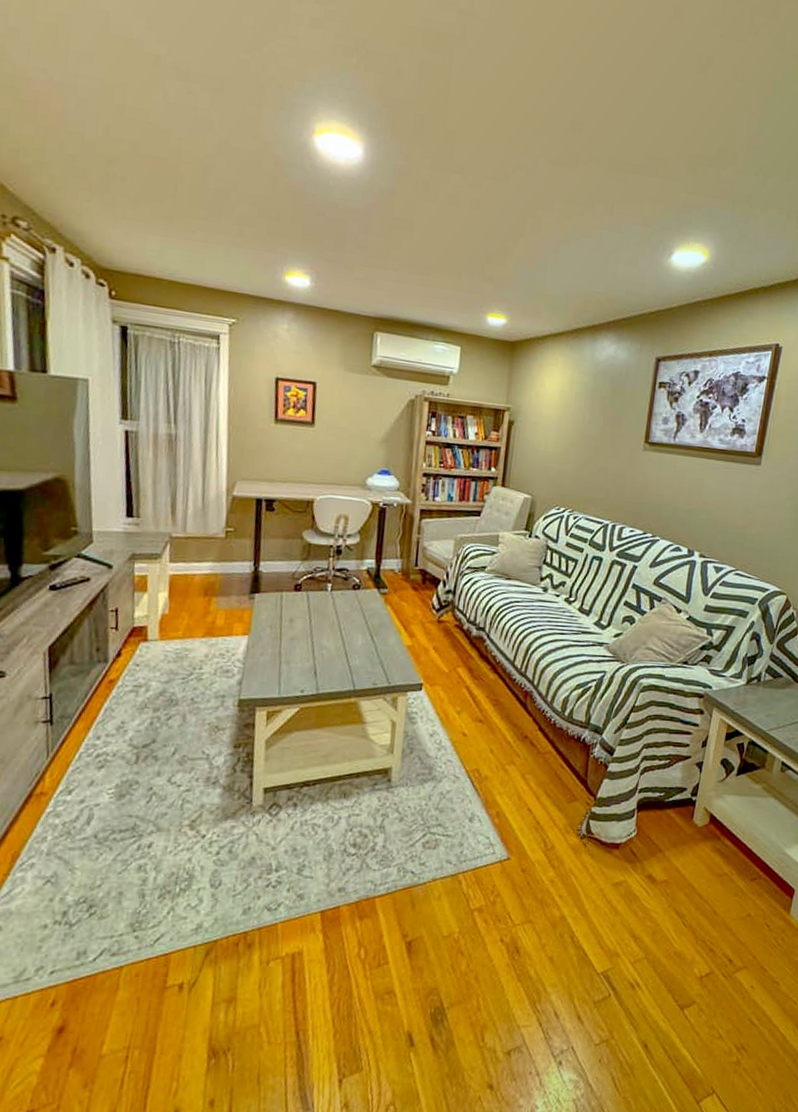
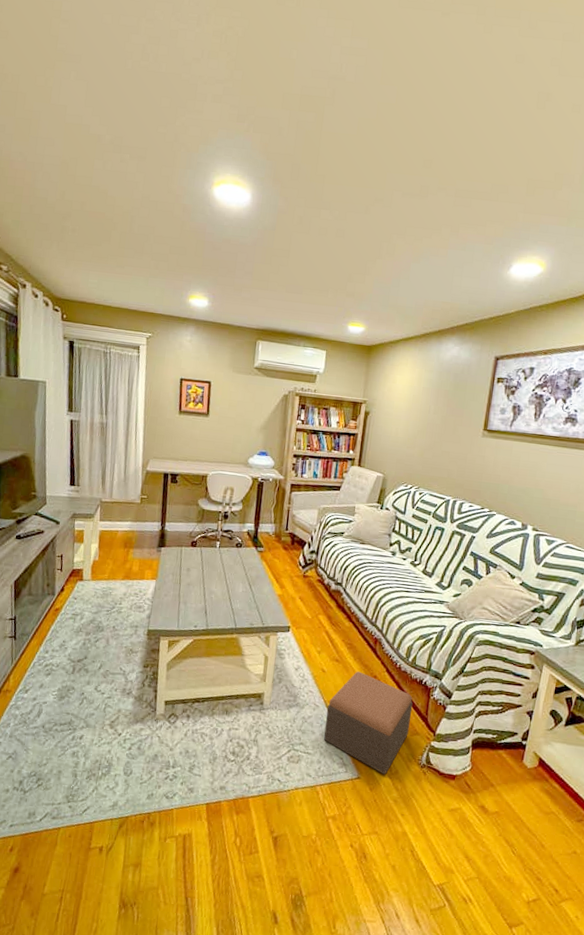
footstool: none [465,732,571,851] -> present [323,671,413,775]

